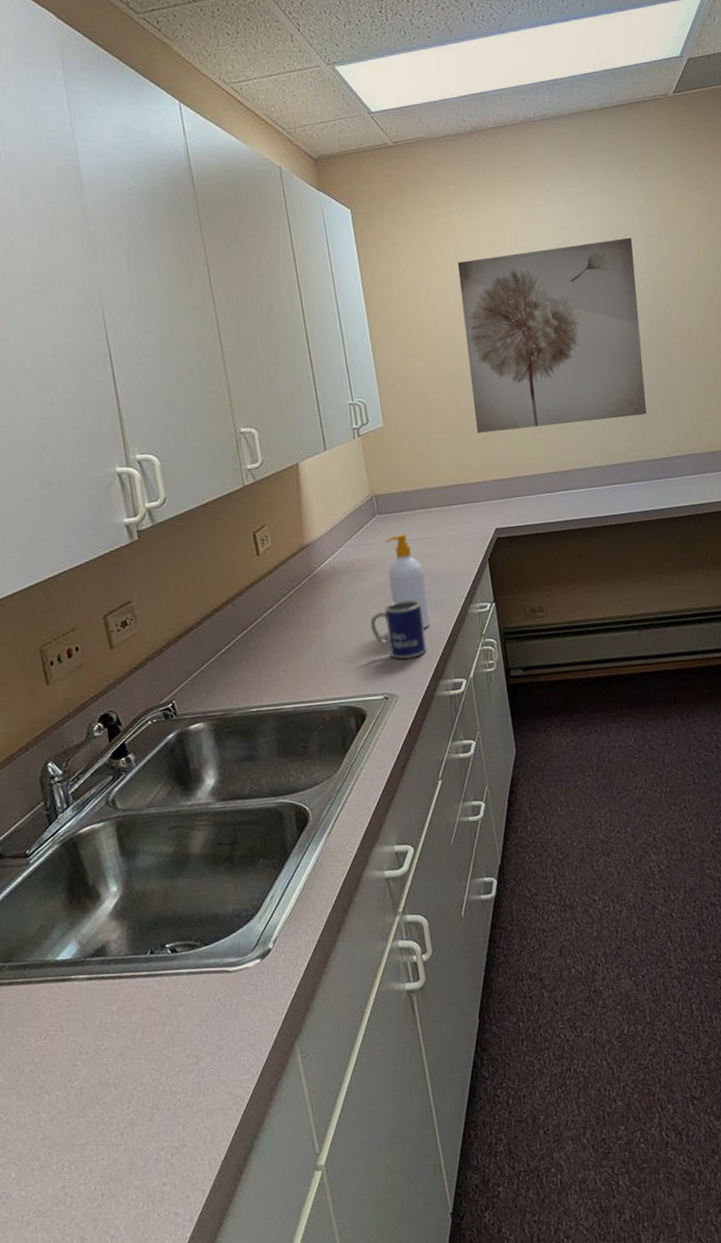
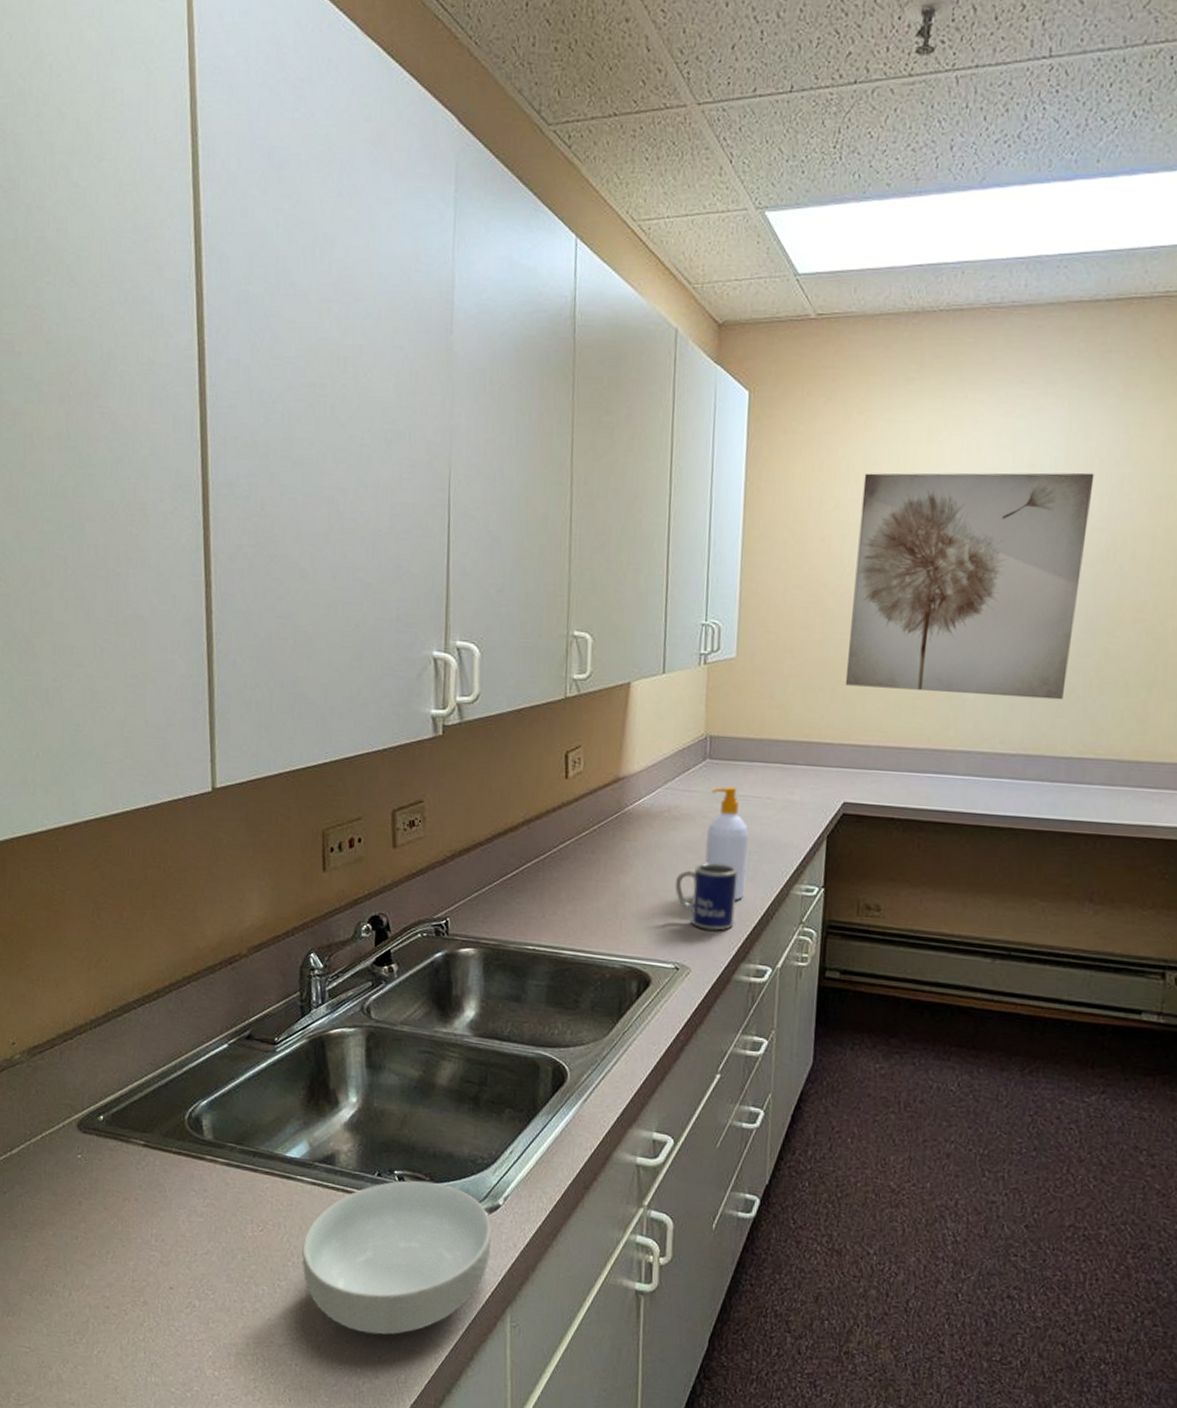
cereal bowl: none [88,944,271,1108] -> present [302,1180,492,1335]

